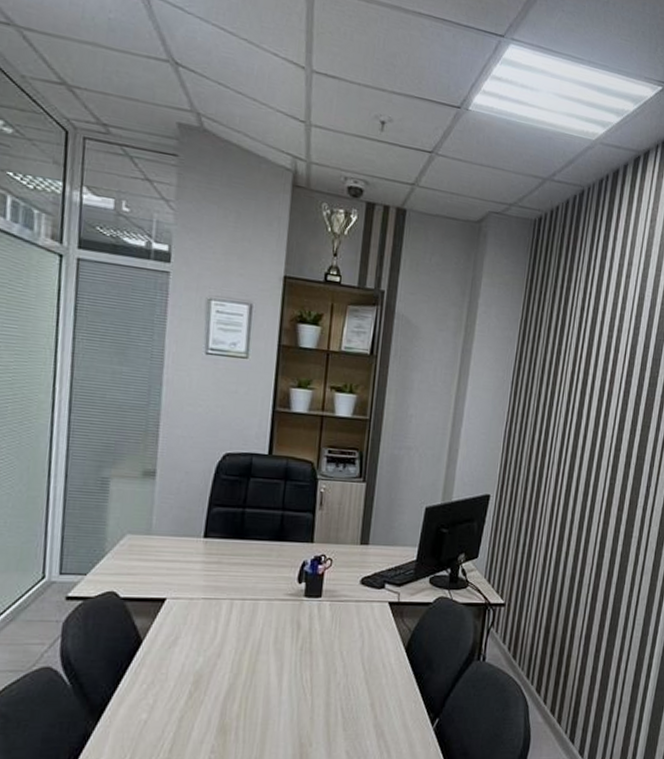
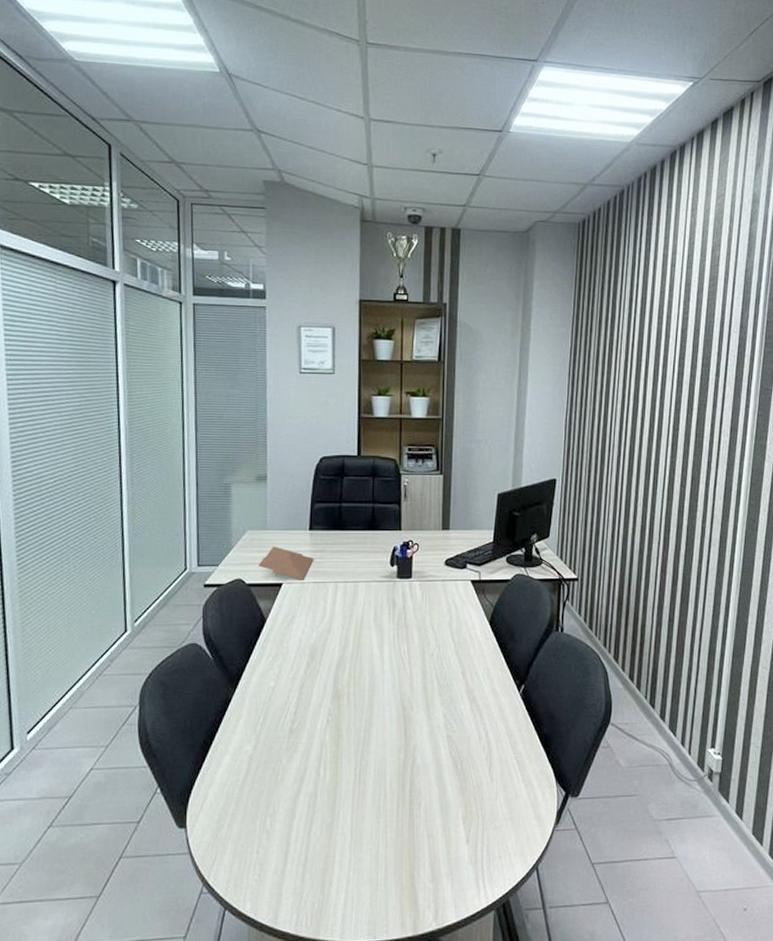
papers: none [136,554,207,596] -> present [258,546,314,580]

